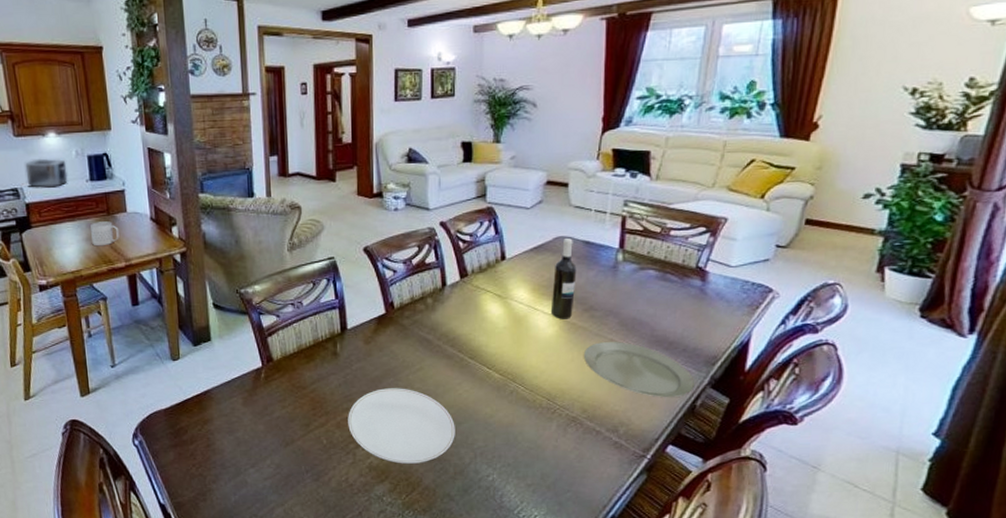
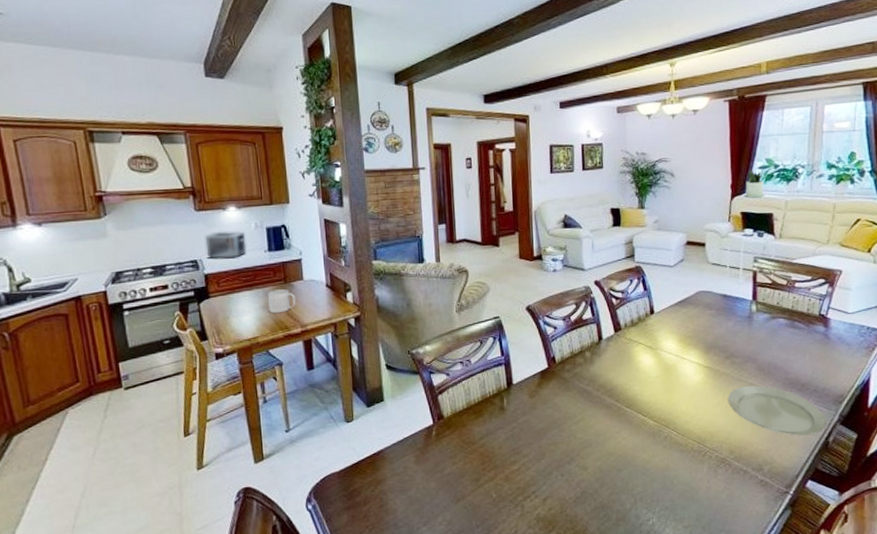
plate: present [348,388,455,464] -> none [515,438,616,514]
wine bottle: present [550,238,577,319] -> none [696,292,717,367]
planter: none [617,101,642,133] -> present [744,170,765,198]

